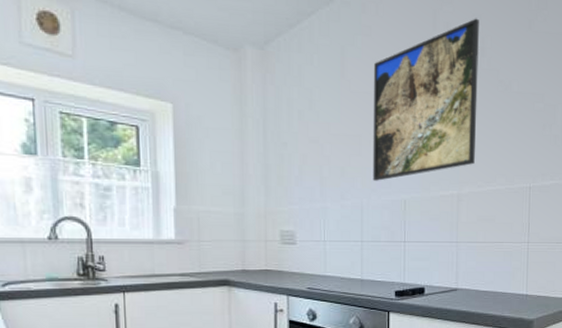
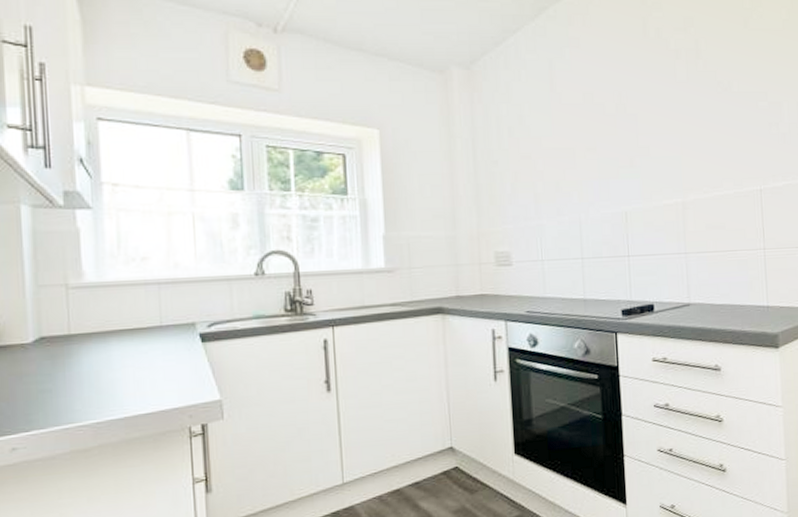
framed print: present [372,18,479,181] -> none [584,21,698,194]

